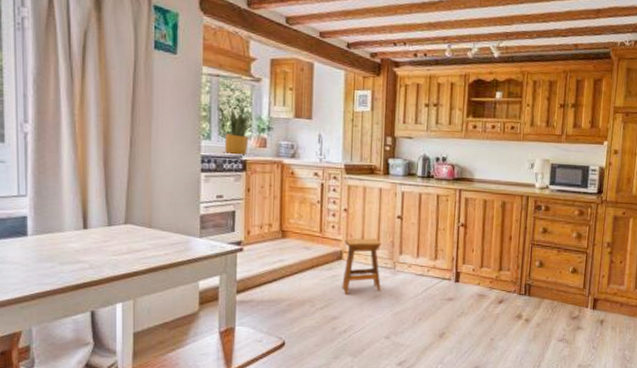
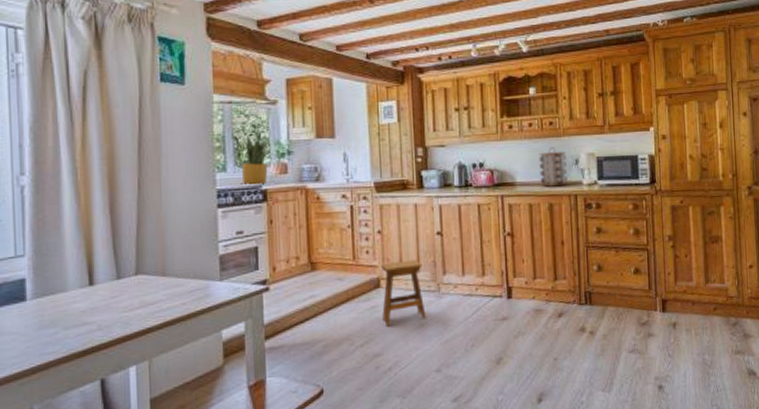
spice rack: none [496,150,523,187] -> present [539,147,568,187]

